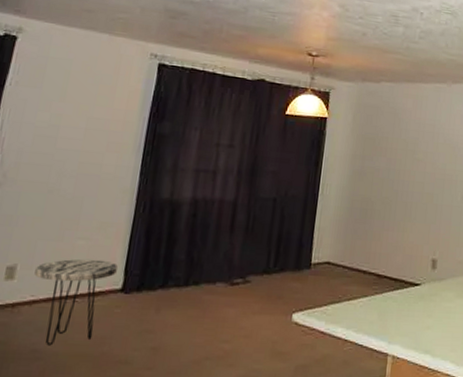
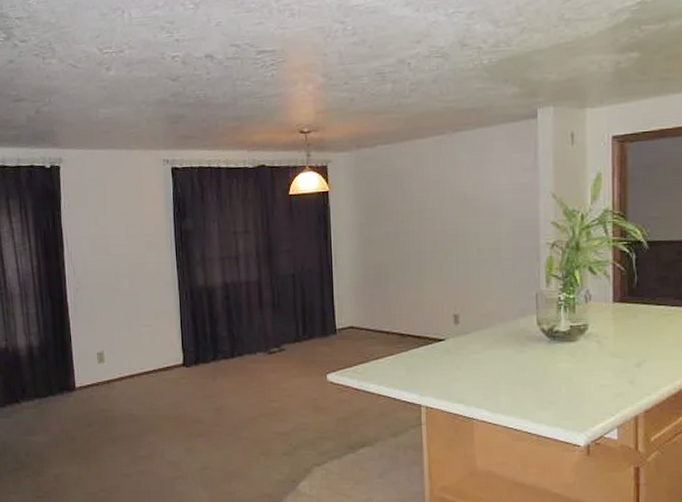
side table: present [34,259,118,346] -> none [117,342,176,411]

